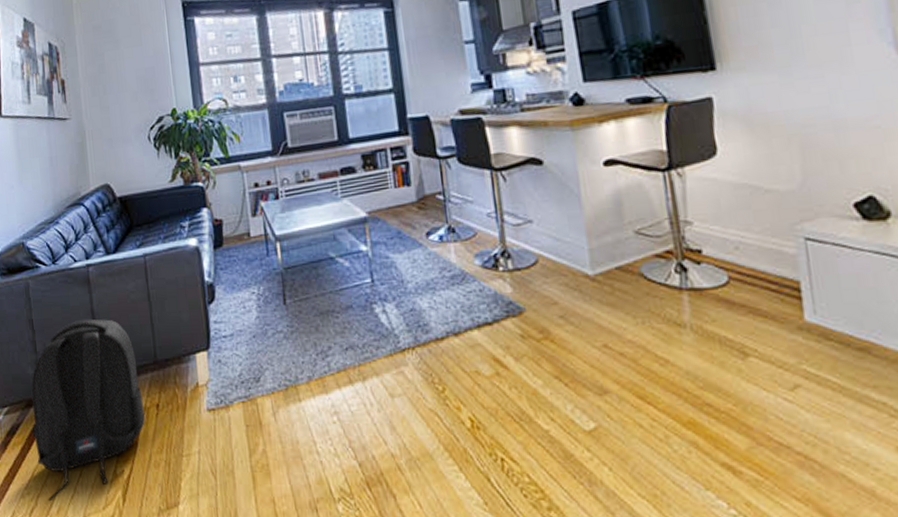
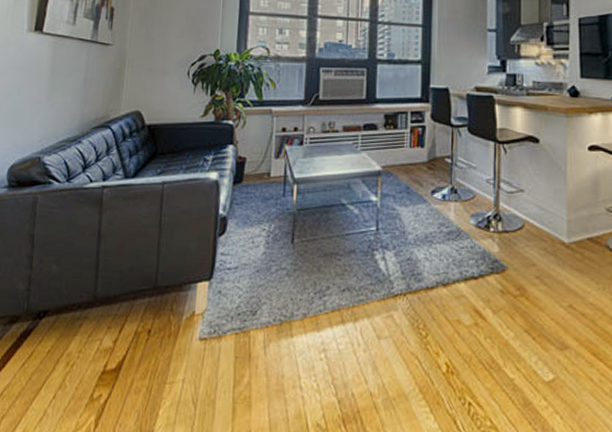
backpack: present [31,318,145,502] -> none [9,239,136,424]

